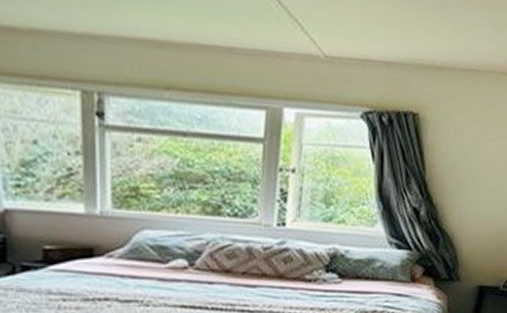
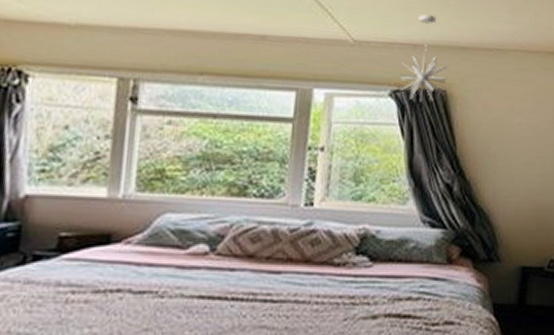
pendant light: none [371,28,421,125] -> present [399,14,447,102]

